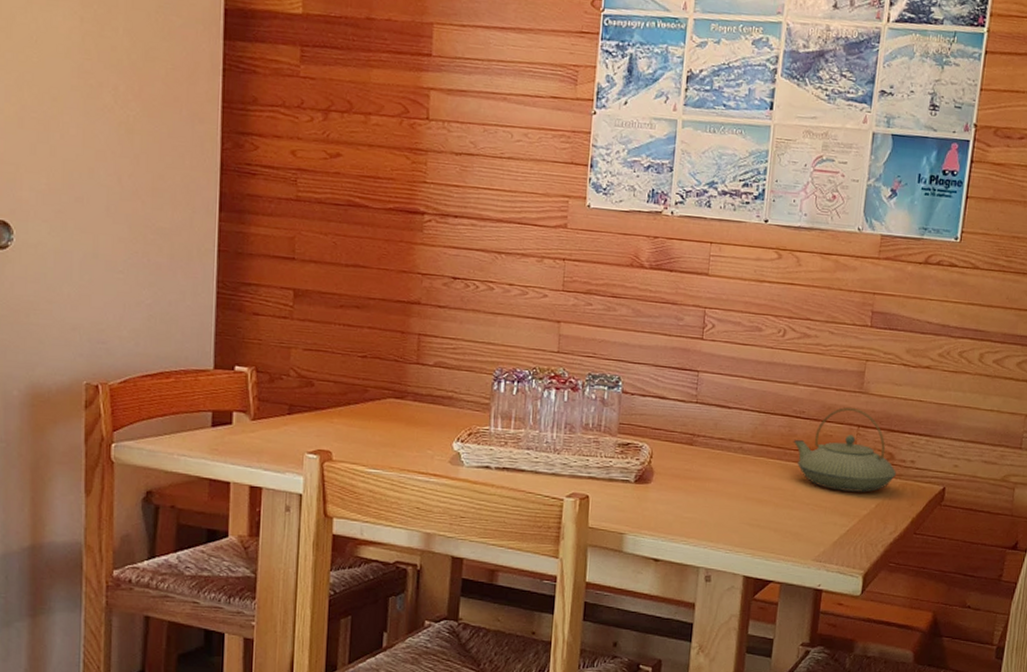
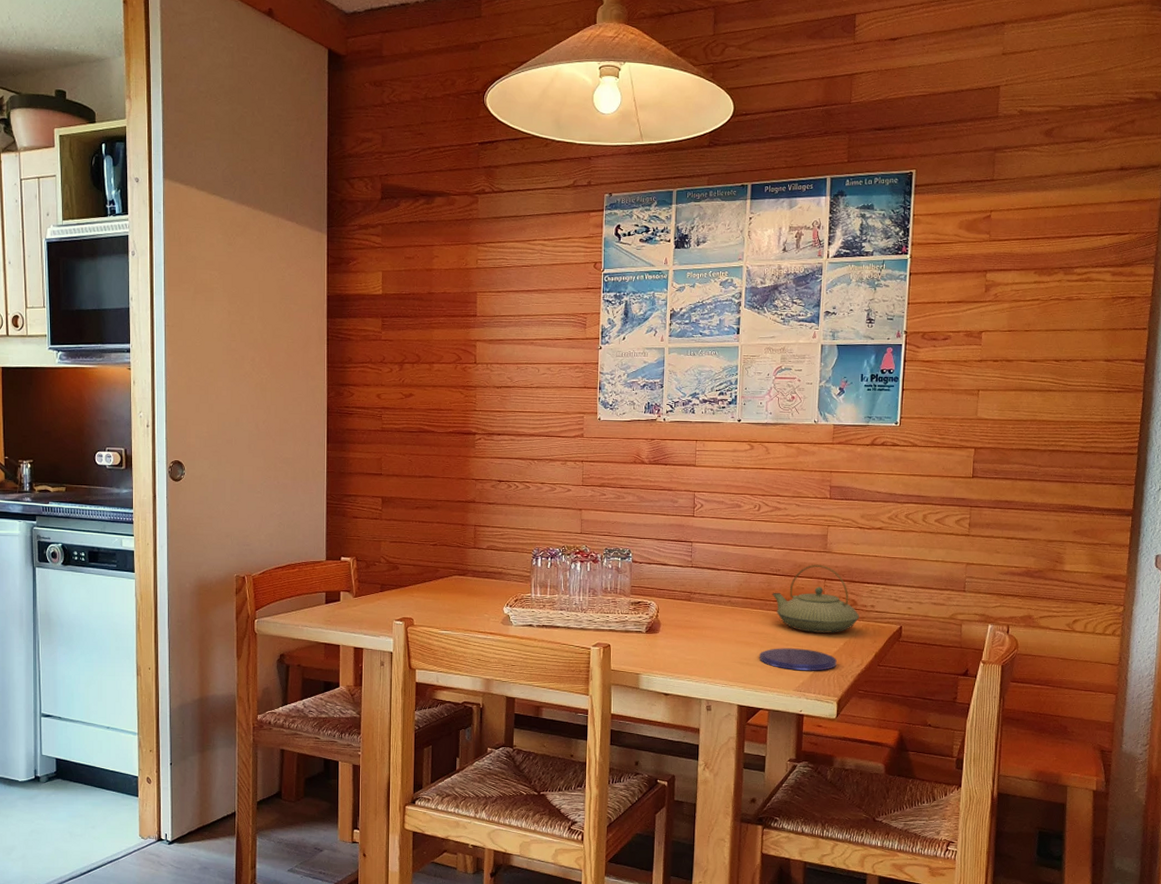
saucer: none [773,508,866,538] -> present [760,648,837,671]

